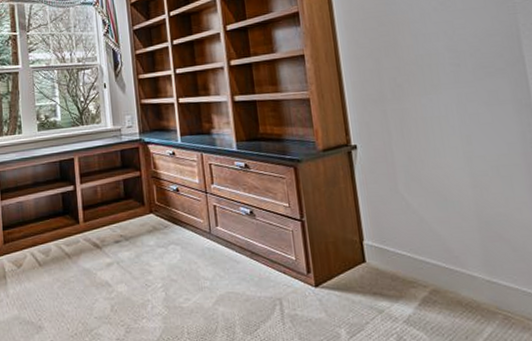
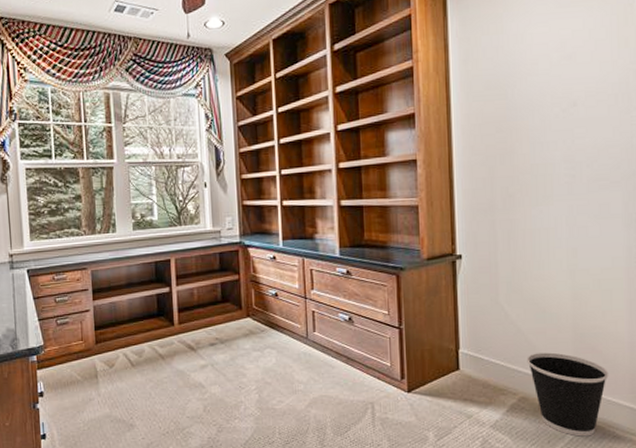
wastebasket: none [433,242,521,331] -> present [527,352,609,437]

